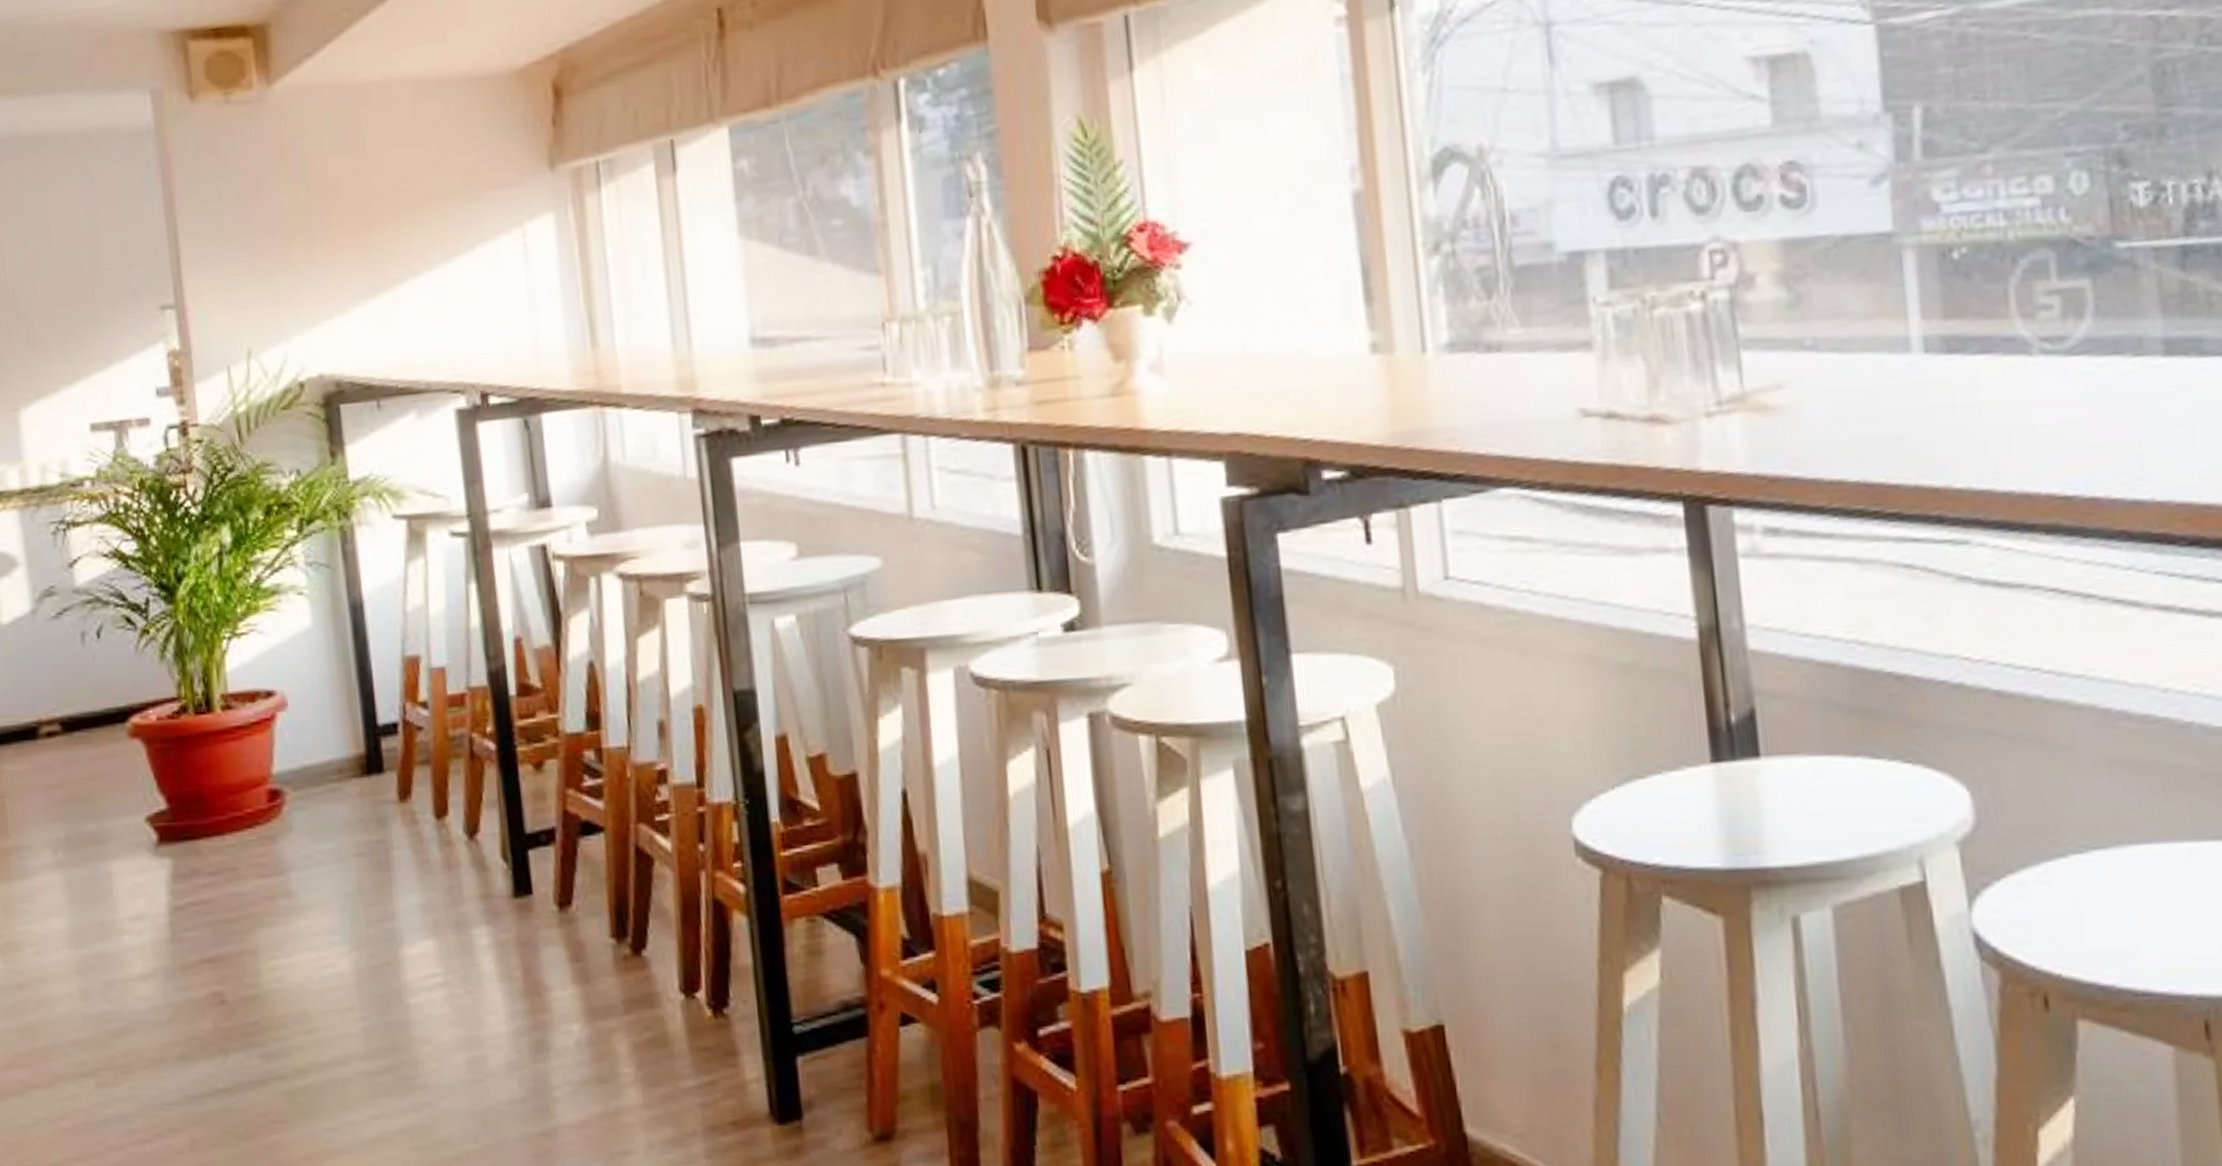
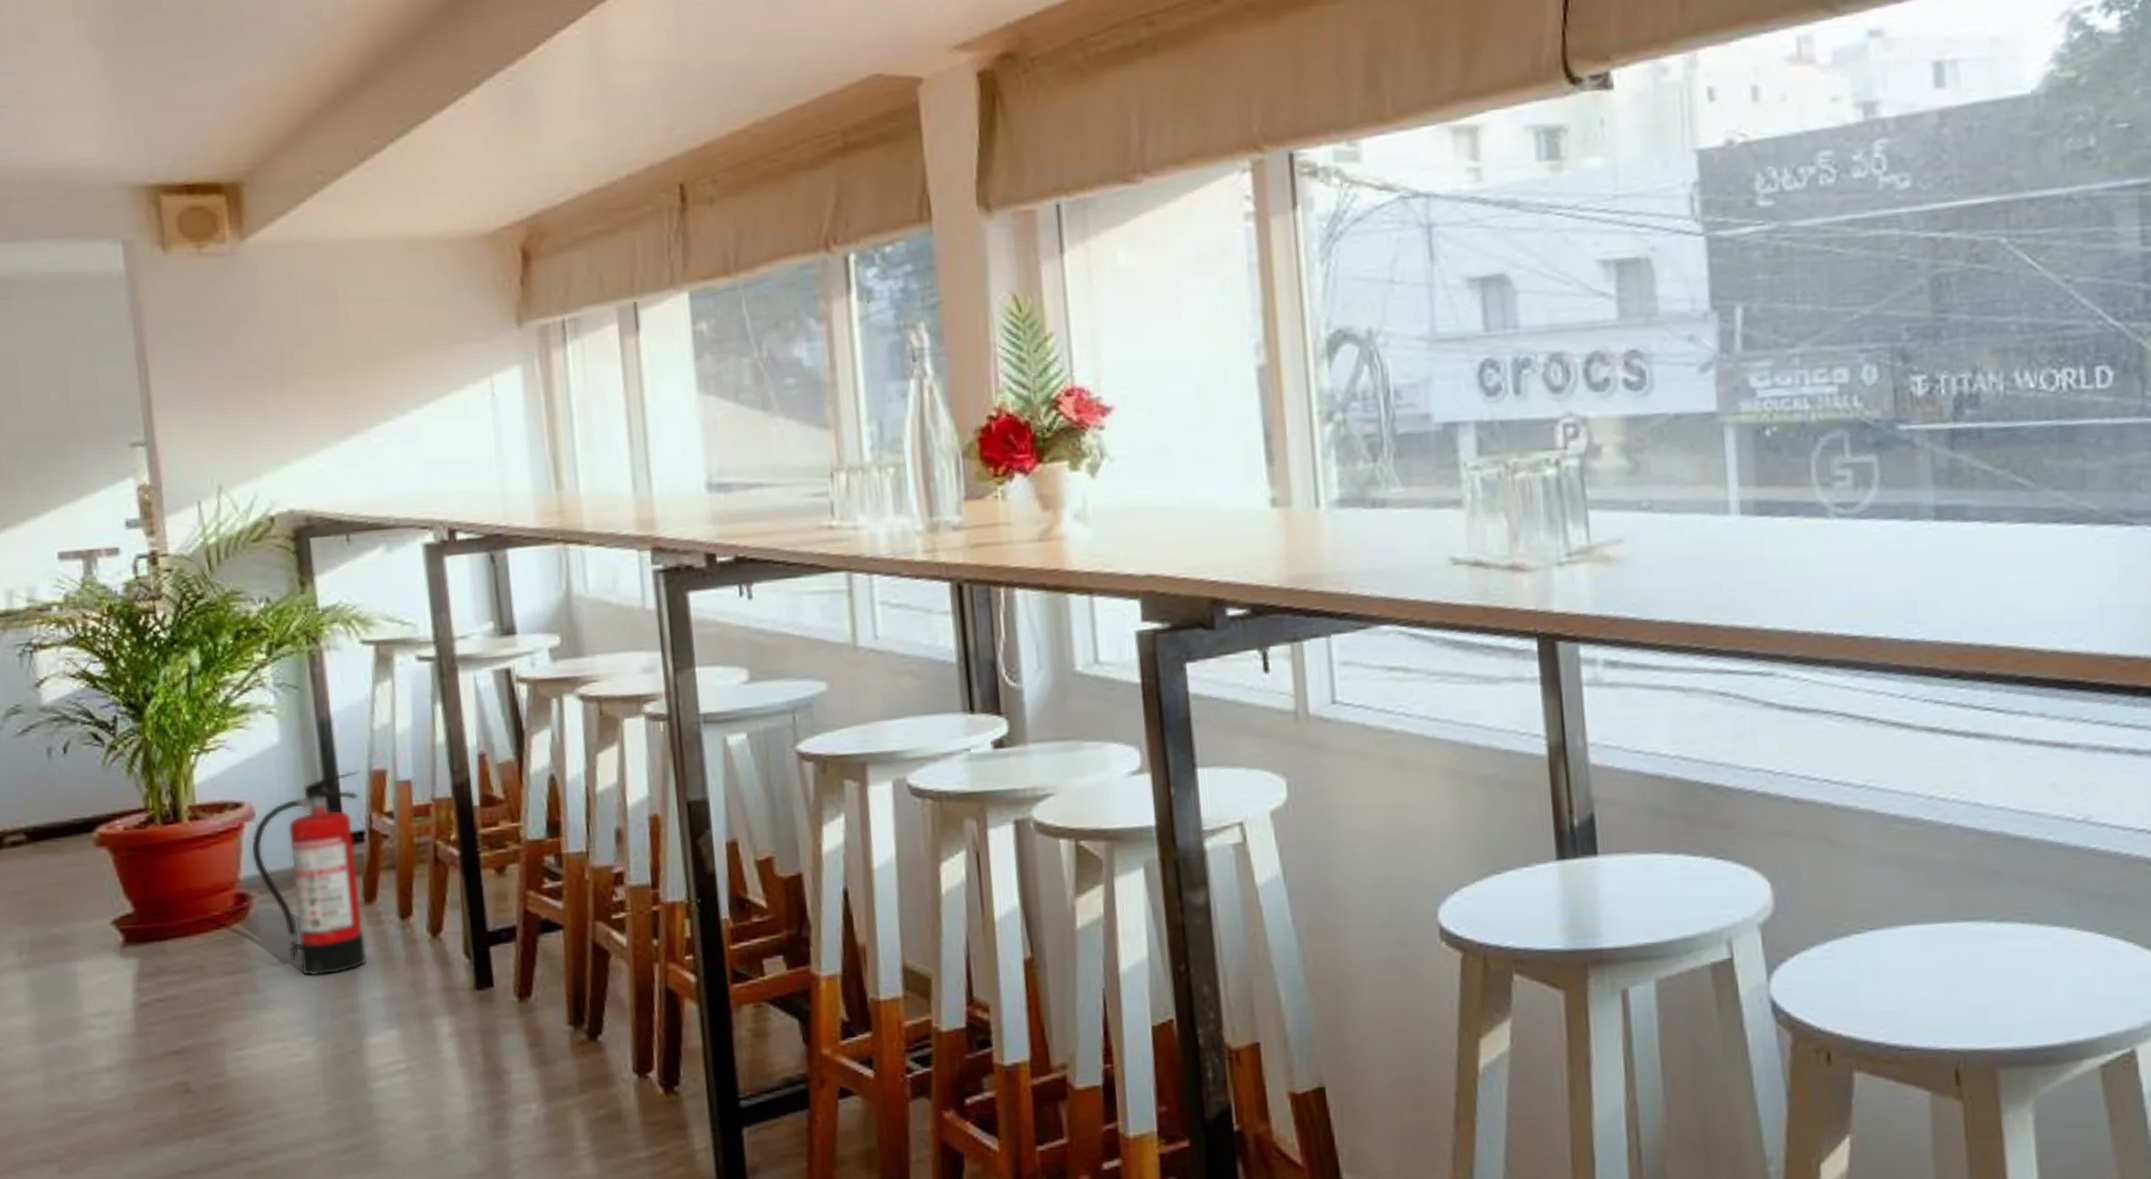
fire extinguisher: none [283,657,403,880] -> present [250,771,367,977]

